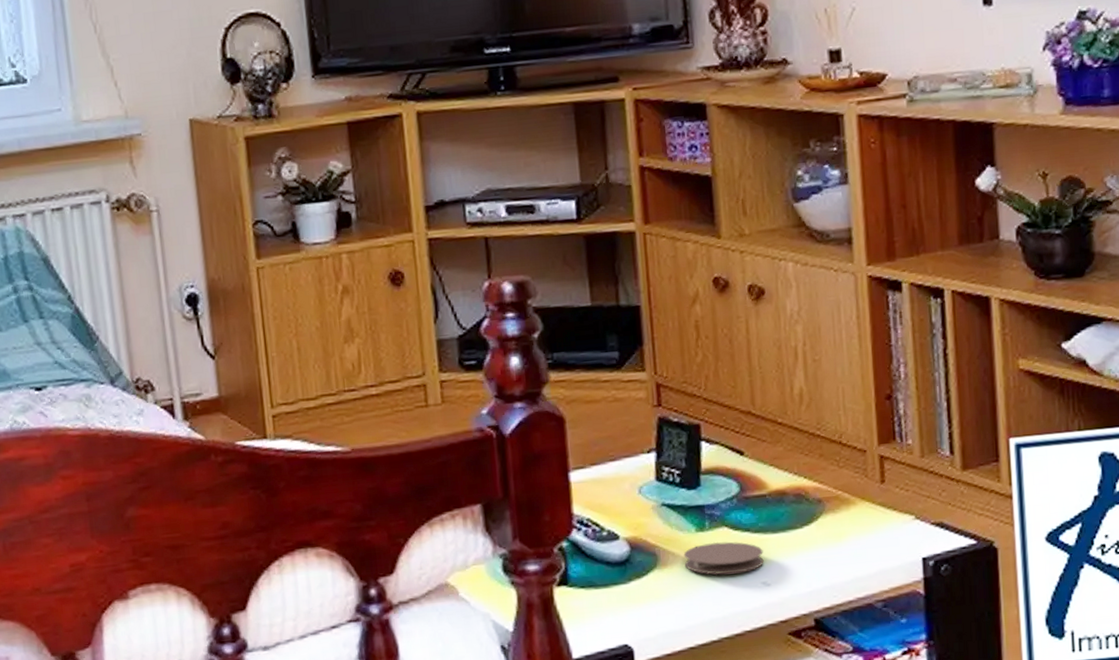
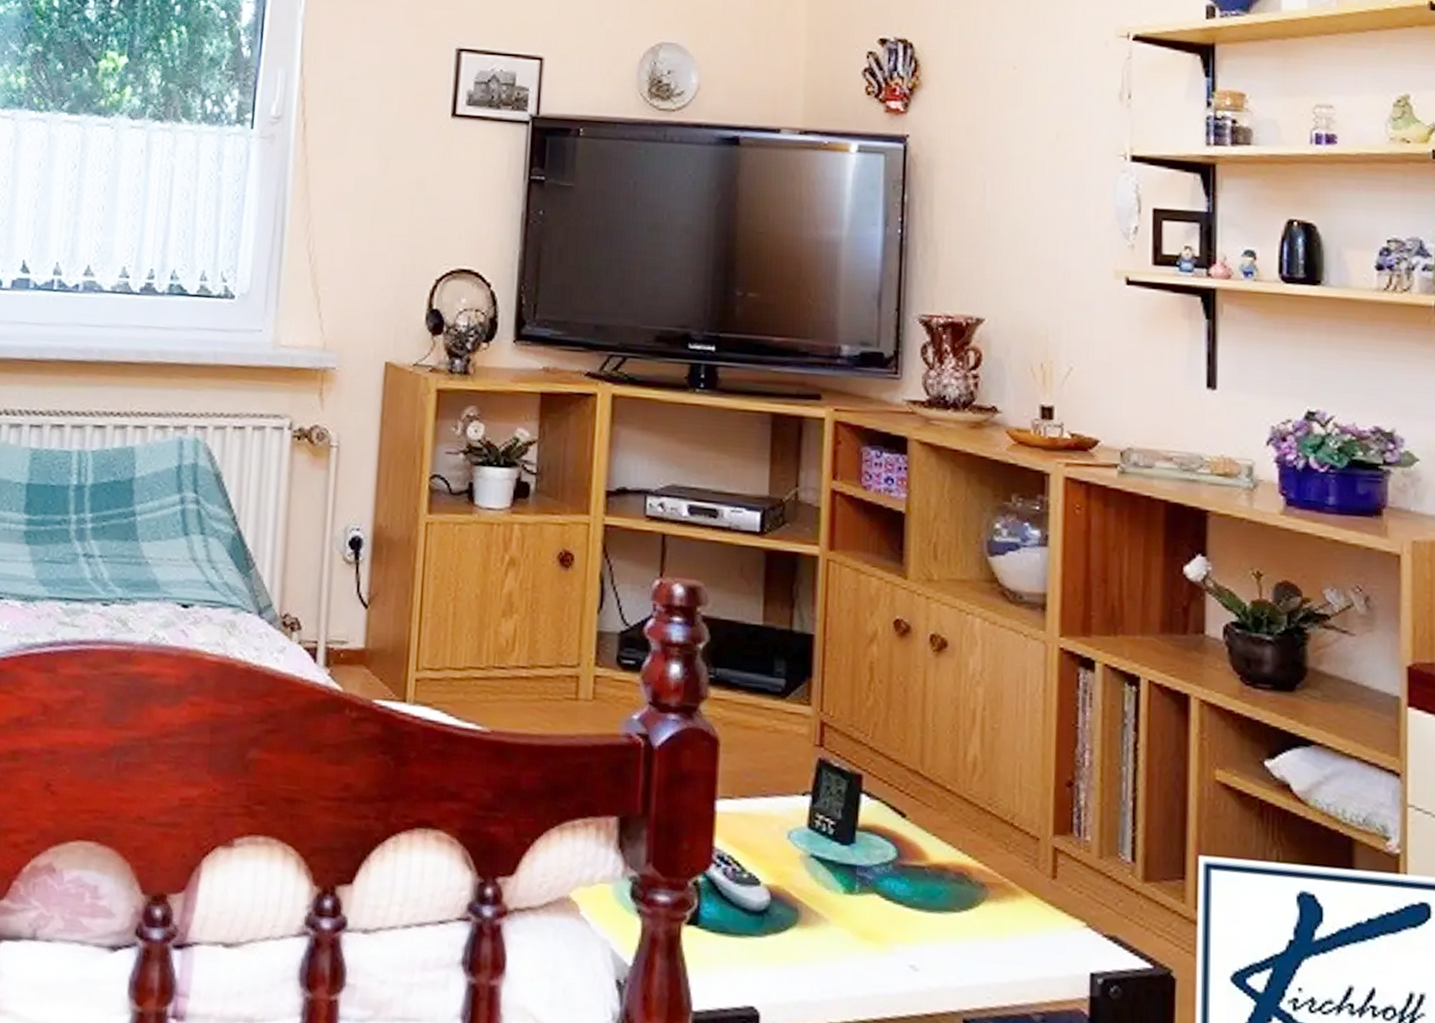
coaster: present [683,541,764,575] -> none [827,909,915,950]

